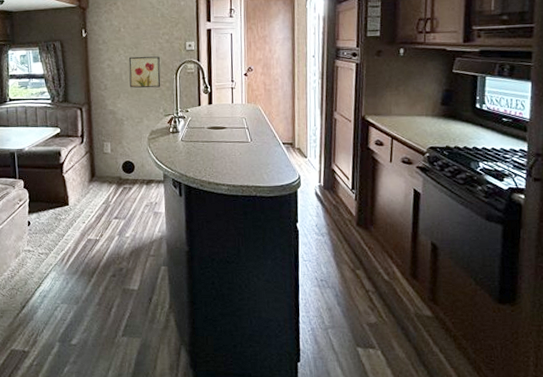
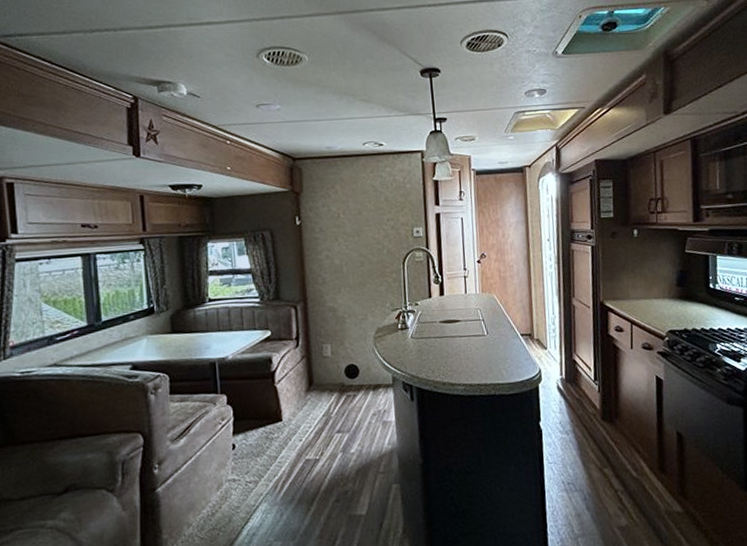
wall art: present [128,56,161,88] -> none [349,244,387,281]

